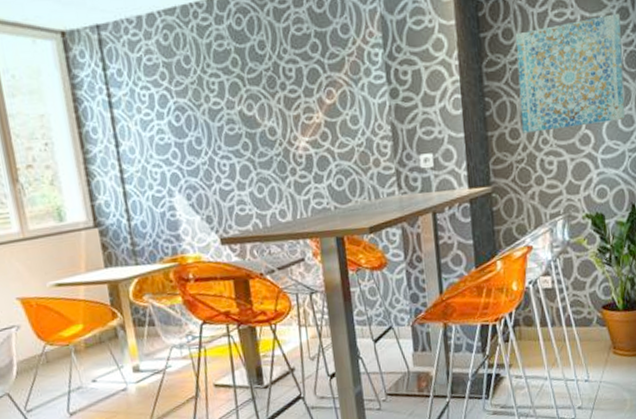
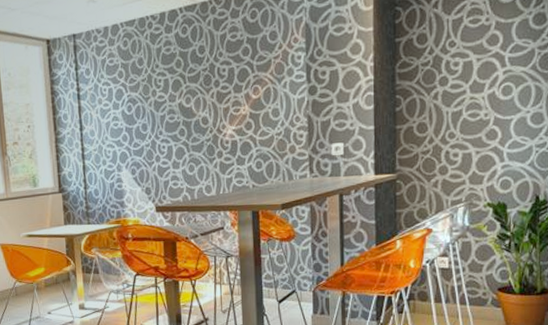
wall art: present [515,13,626,134] -> none [429,19,536,128]

